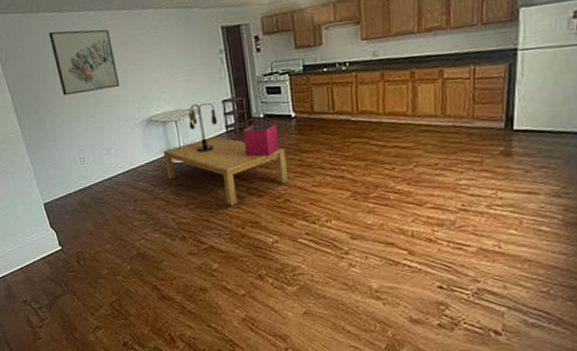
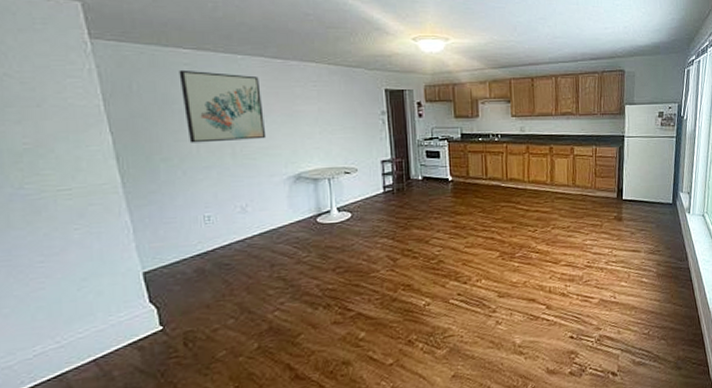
coffee table: present [163,136,288,206] -> none [312,197,442,269]
lamp: present [188,103,217,152] -> none [343,162,375,213]
storage bin: present [242,123,279,157] -> none [400,185,435,219]

